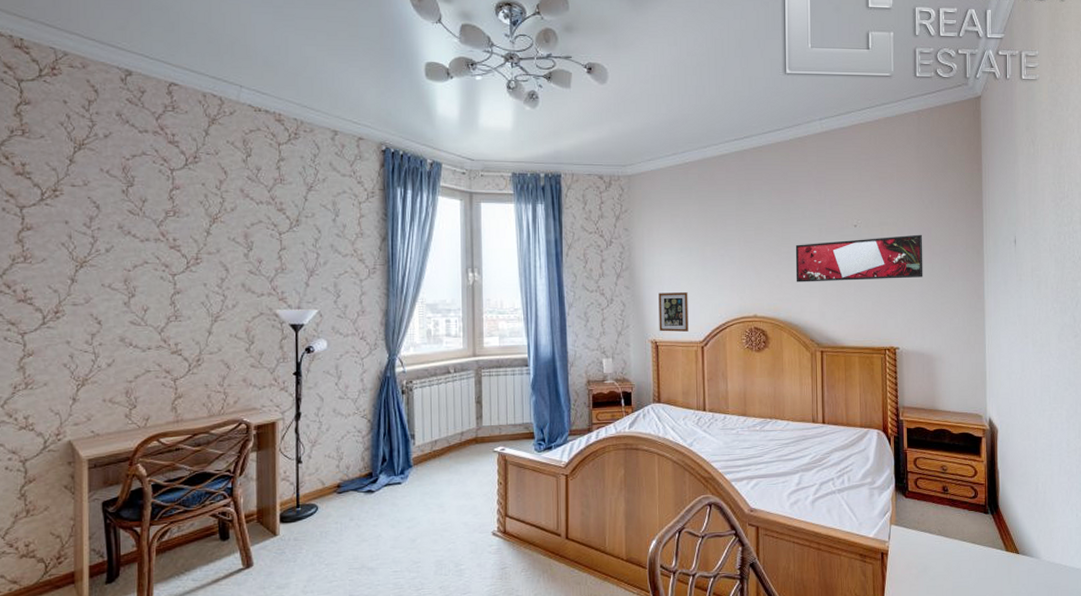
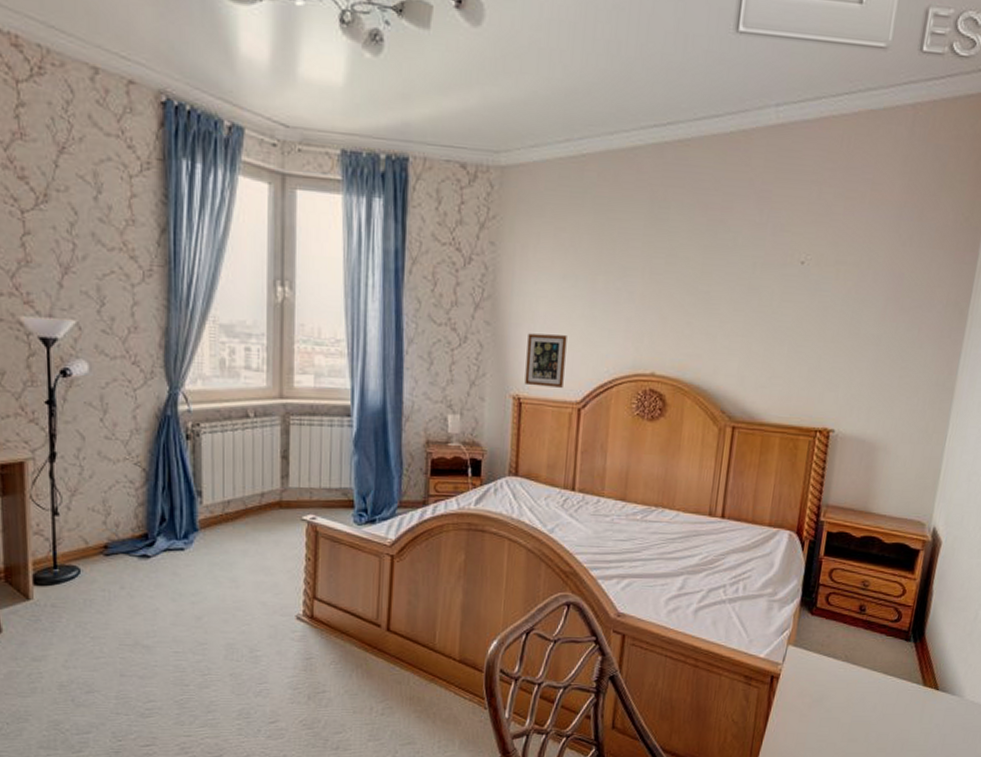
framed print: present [795,234,923,283] -> none [712,281,891,340]

